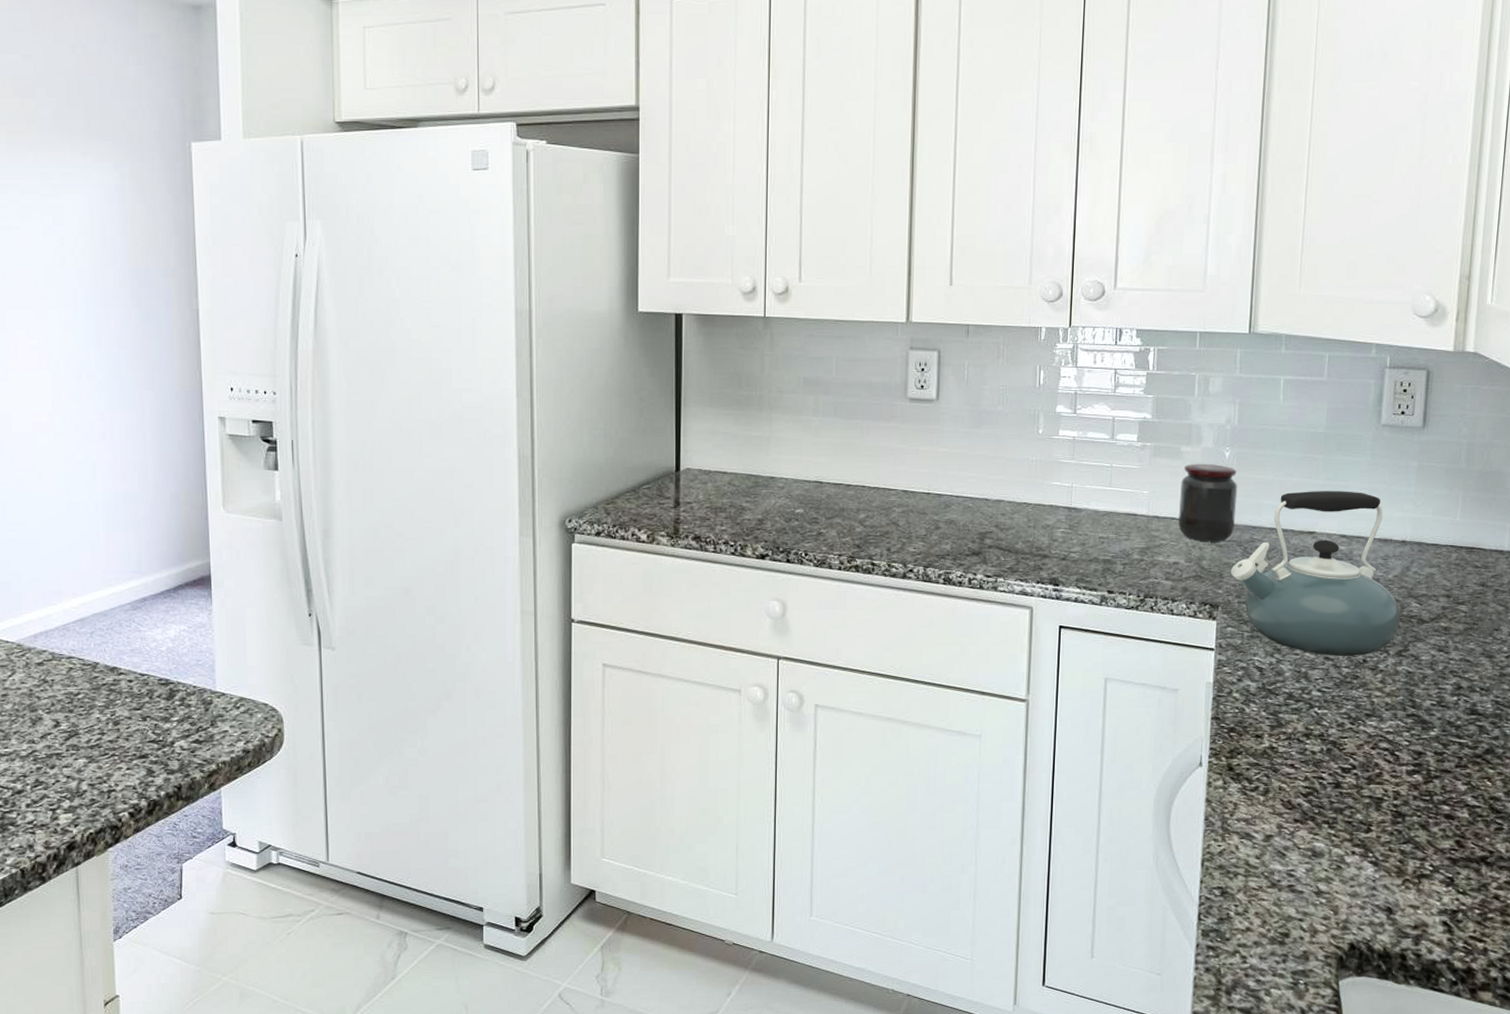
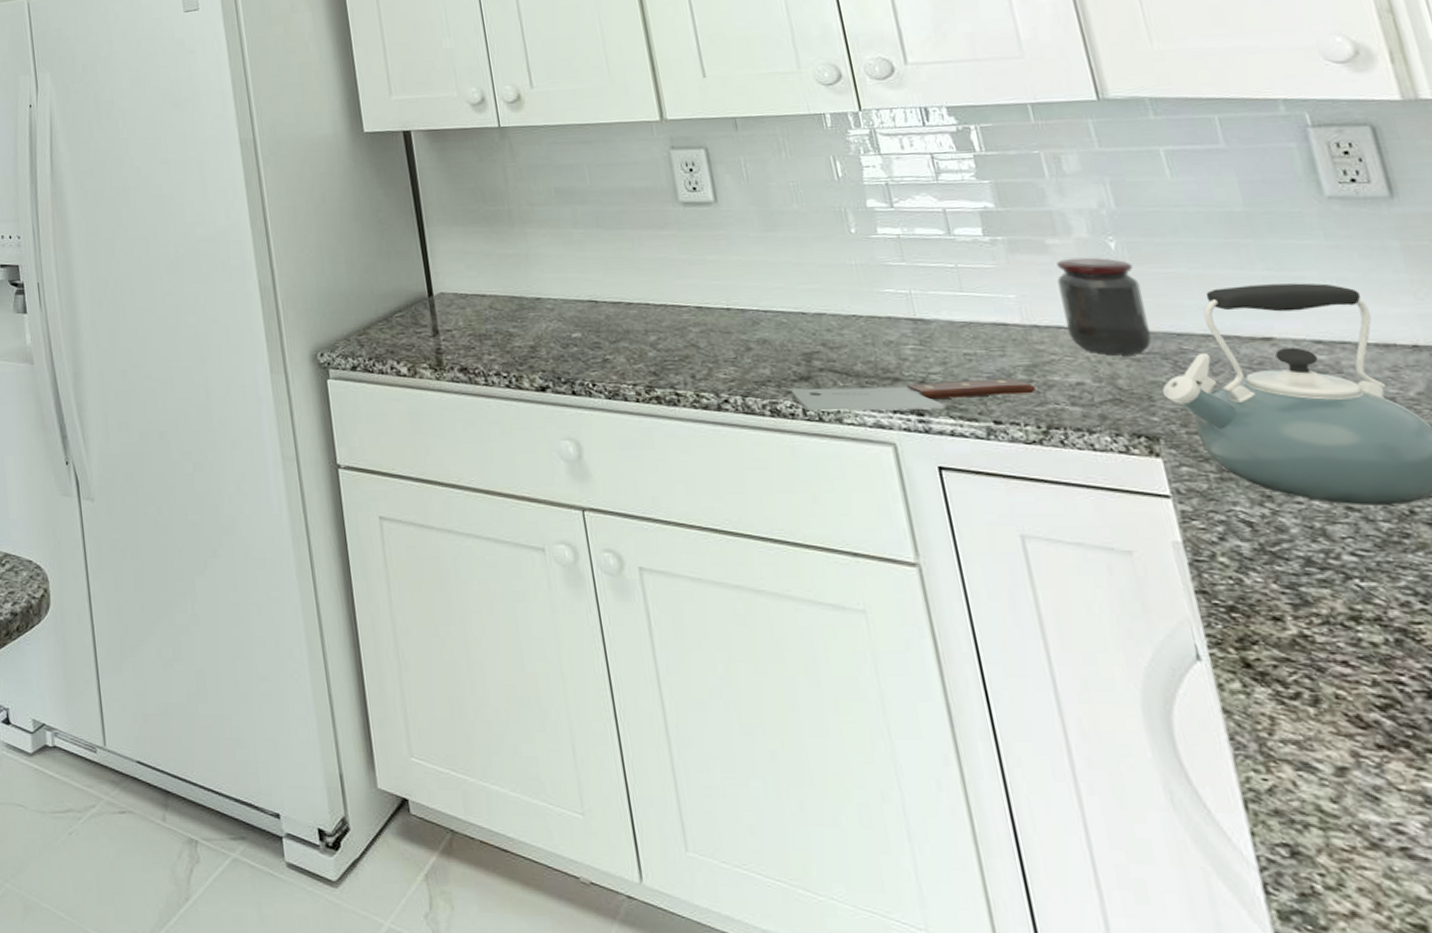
knife: none [963,557,1144,581] -> present [791,378,1036,412]

